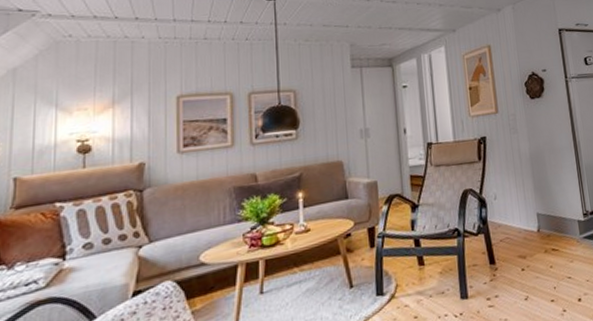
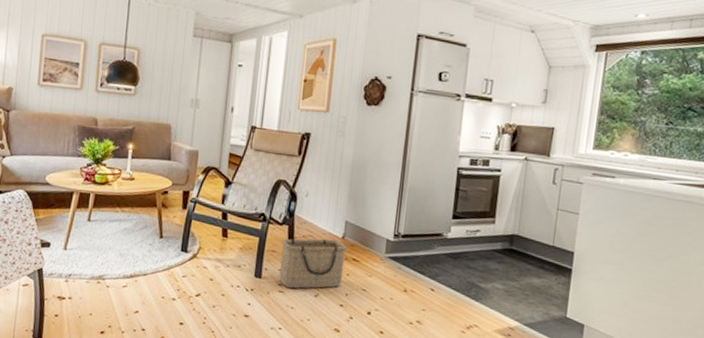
basket: none [480,235,548,300] -> present [279,238,348,289]

